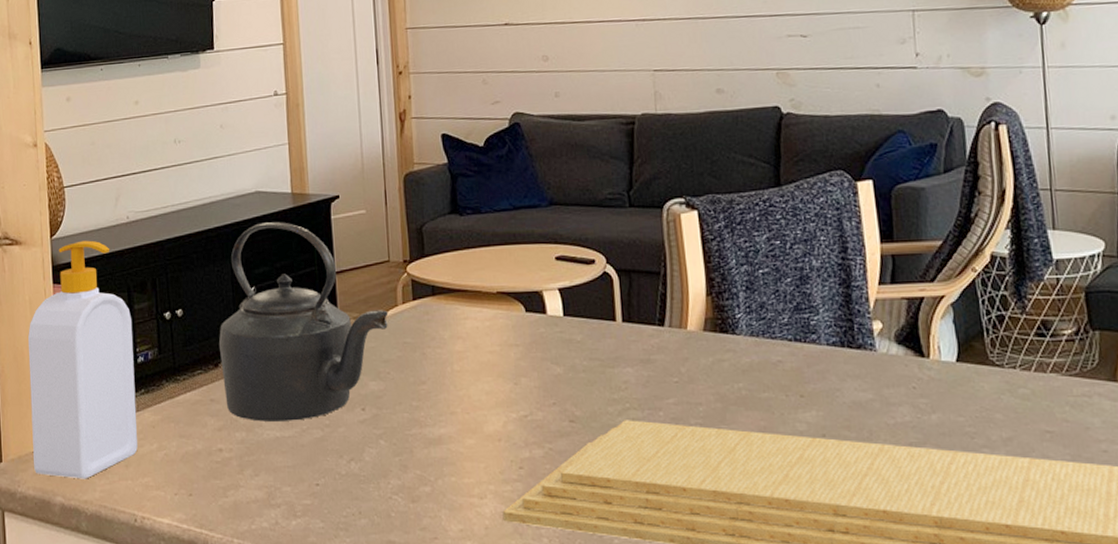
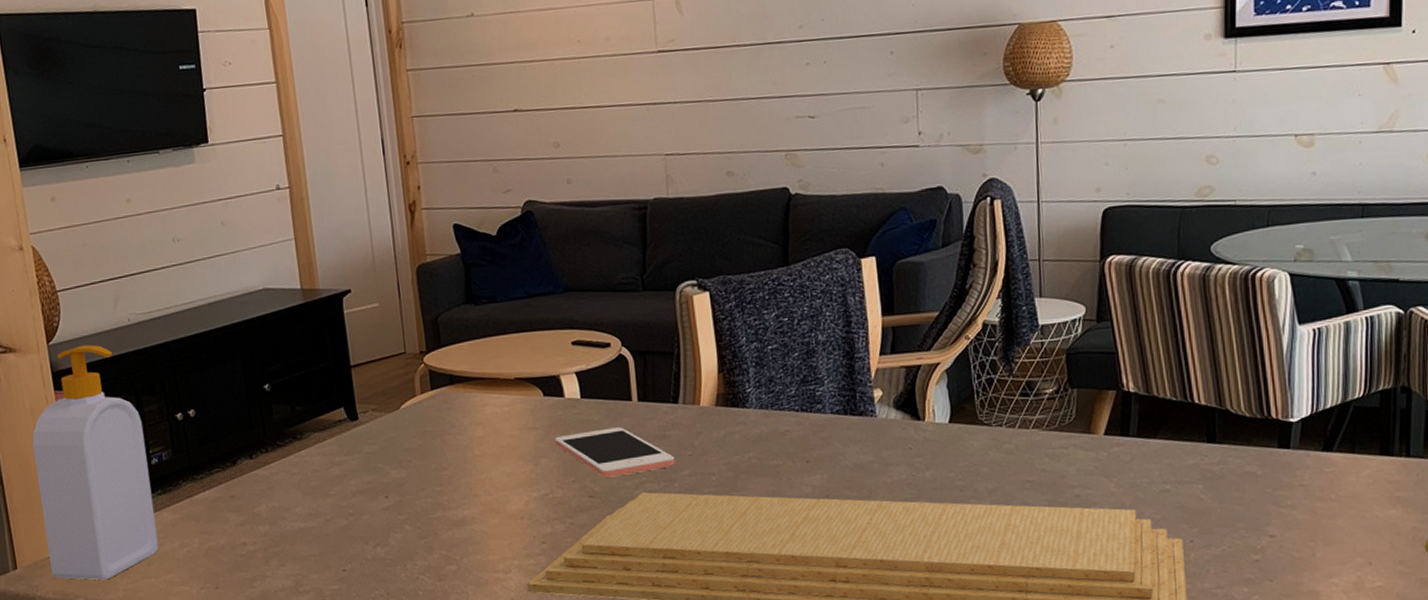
kettle: present [218,222,388,422] -> none [235,318,407,515]
cell phone: none [535,348,661,401] -> present [554,427,675,478]

